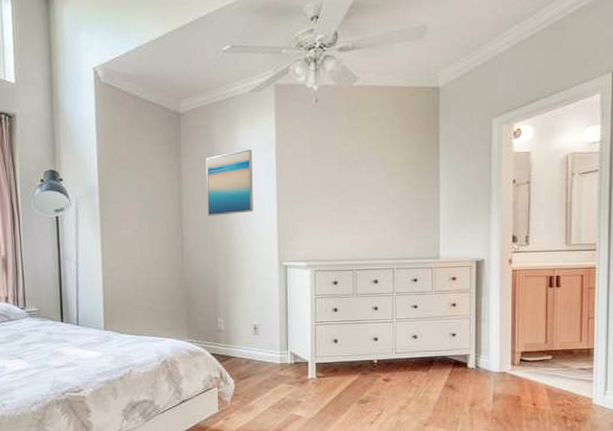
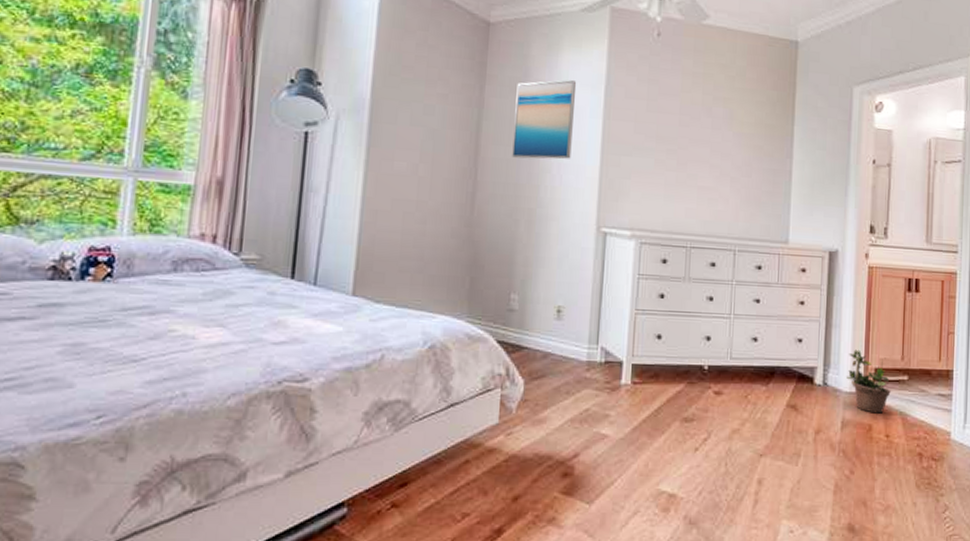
potted plant: none [496,338,536,388] -> present [847,349,891,414]

